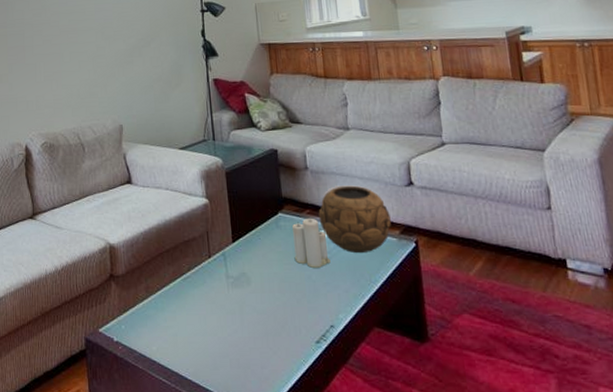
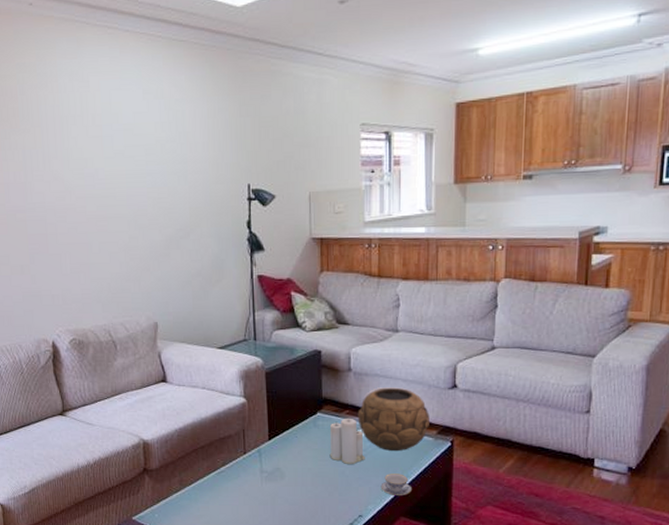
teacup: none [349,278,383,304] -> present [380,474,413,496]

